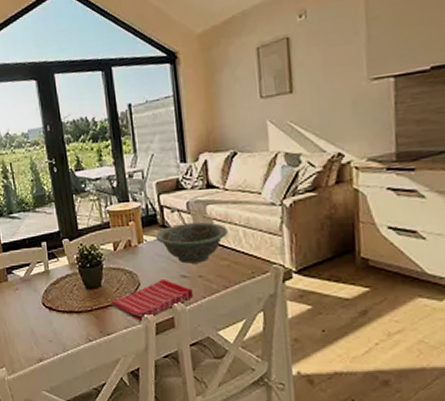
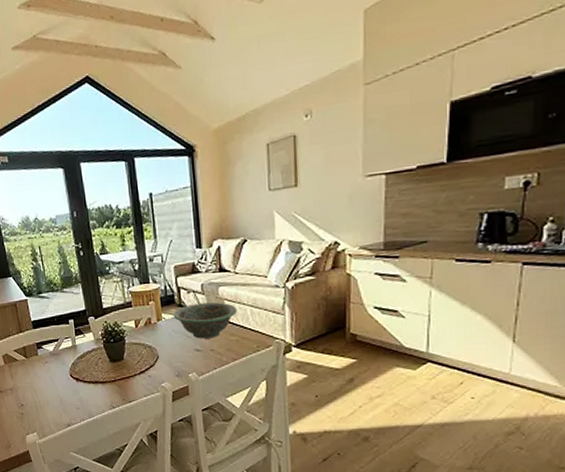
dish towel: present [110,280,193,322] -> none [131,353,206,391]

